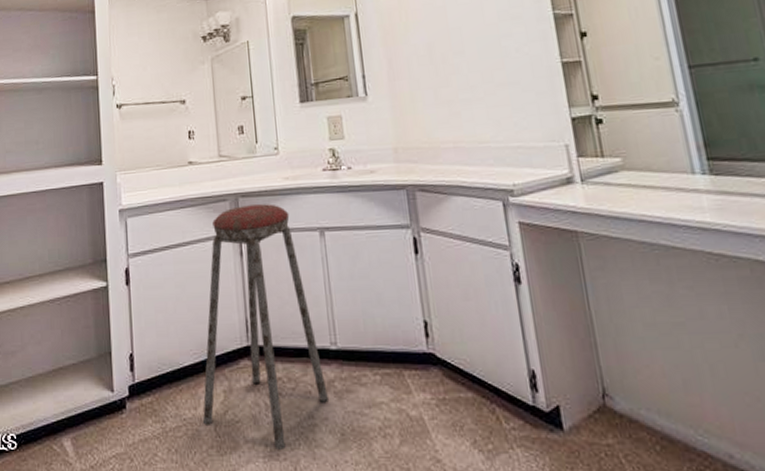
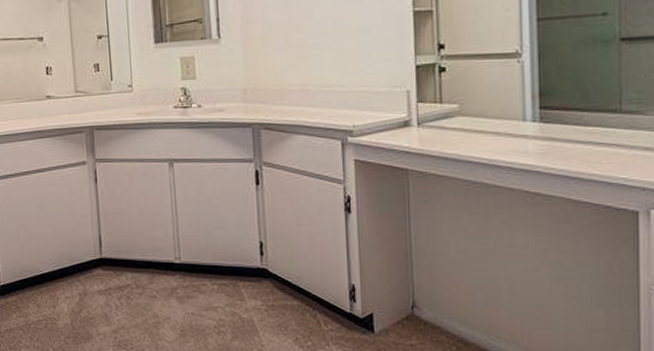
music stool: present [203,204,328,450] -> none [61,136,171,341]

